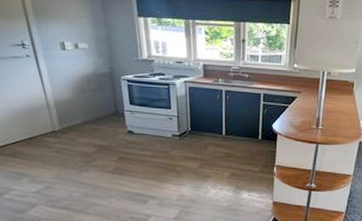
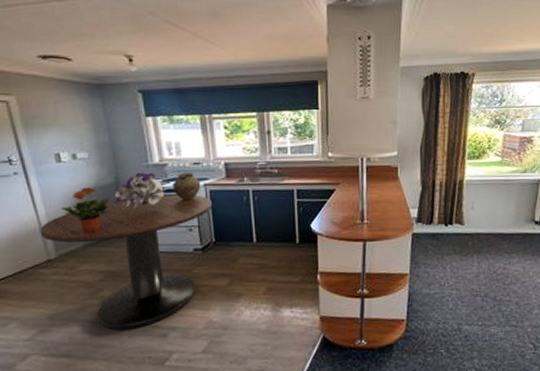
dining table: none [47,87,190,194] -> present [40,194,212,331]
potted plant: none [64,73,104,112] -> present [61,187,109,233]
bouquet: none [108,65,153,95] -> present [114,172,167,208]
ceramic pot: none [158,69,182,94] -> present [173,173,201,201]

